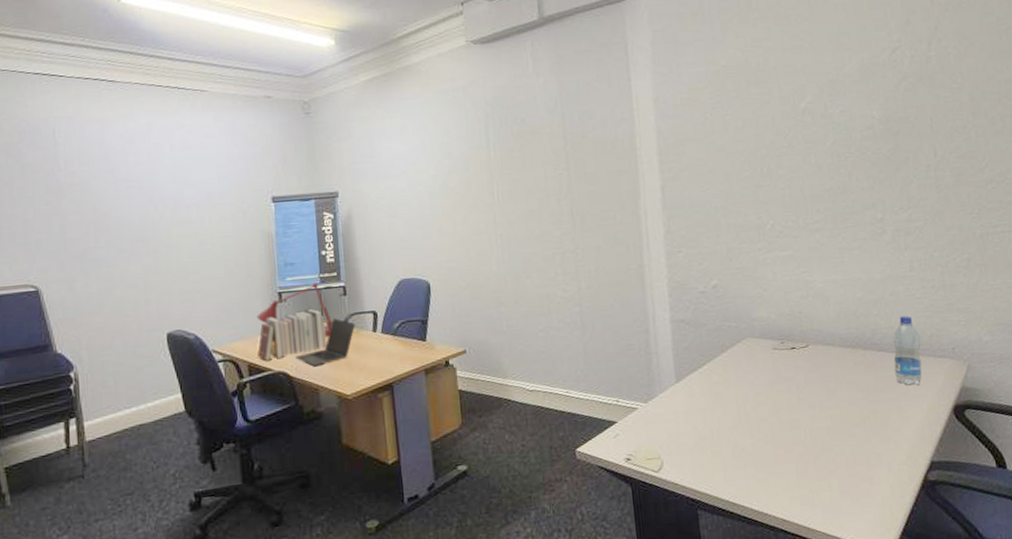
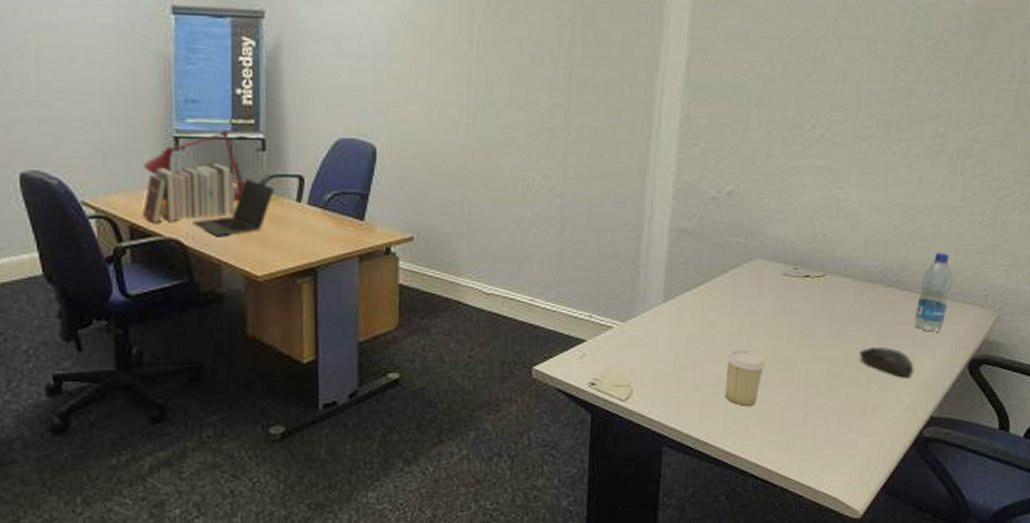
cup: none [738,416,773,467] -> present [724,349,765,406]
computer mouse: none [853,402,906,428] -> present [859,346,914,377]

